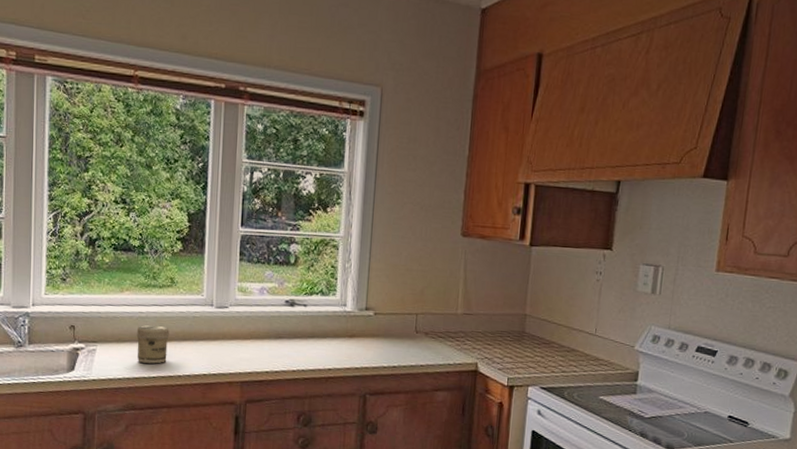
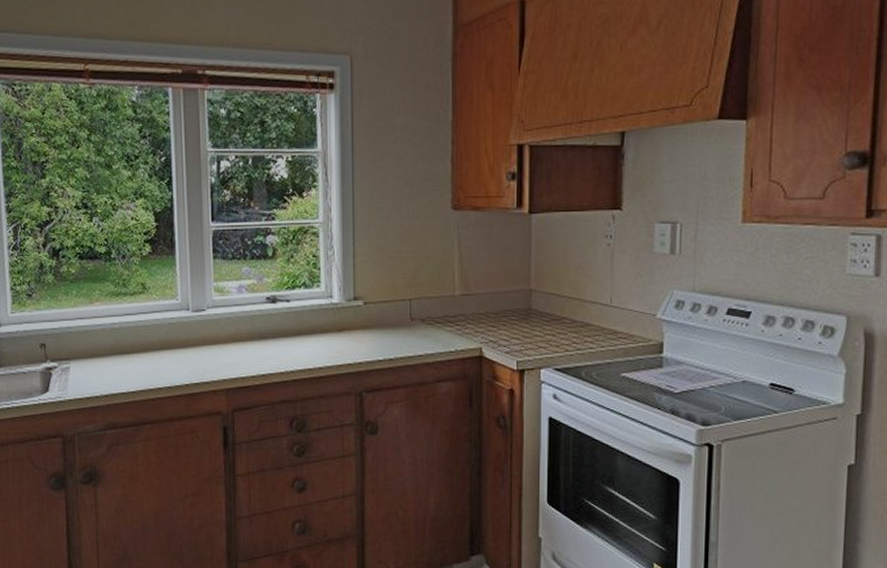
jar: present [136,325,169,364] -> none [110,336,145,377]

